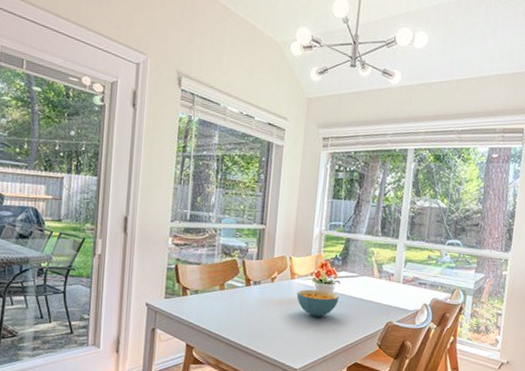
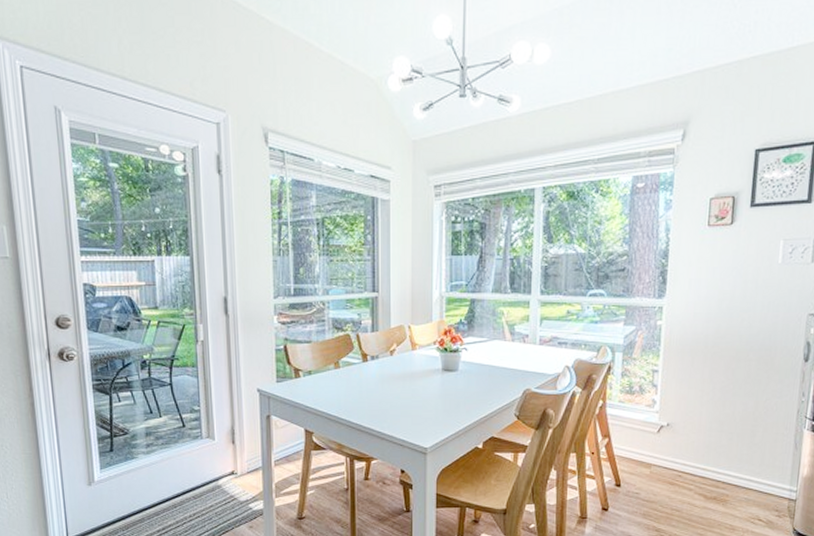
cereal bowl: present [296,289,339,317] -> none [420,360,468,390]

